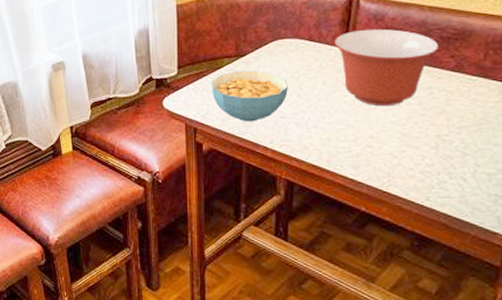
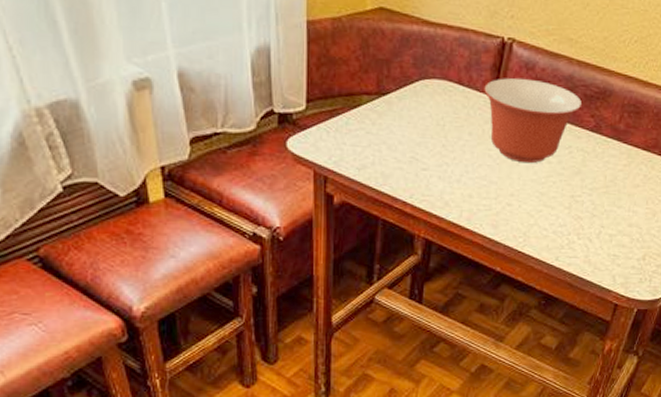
cereal bowl: present [212,70,288,122] -> none [347,111,433,173]

